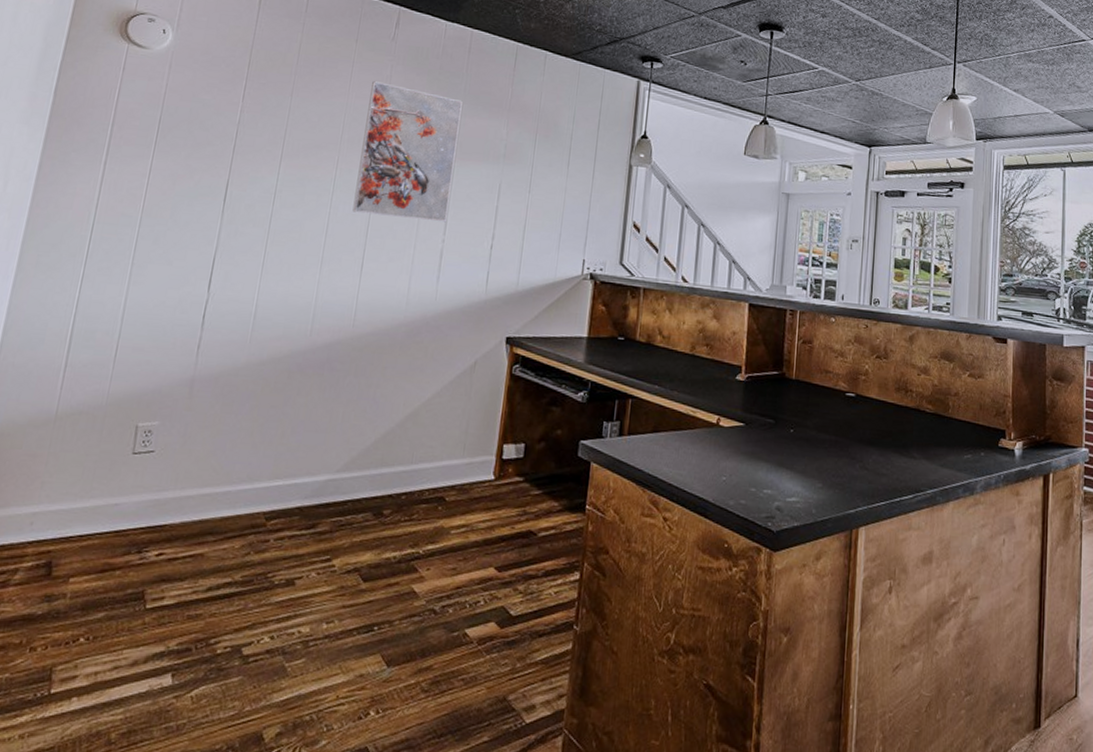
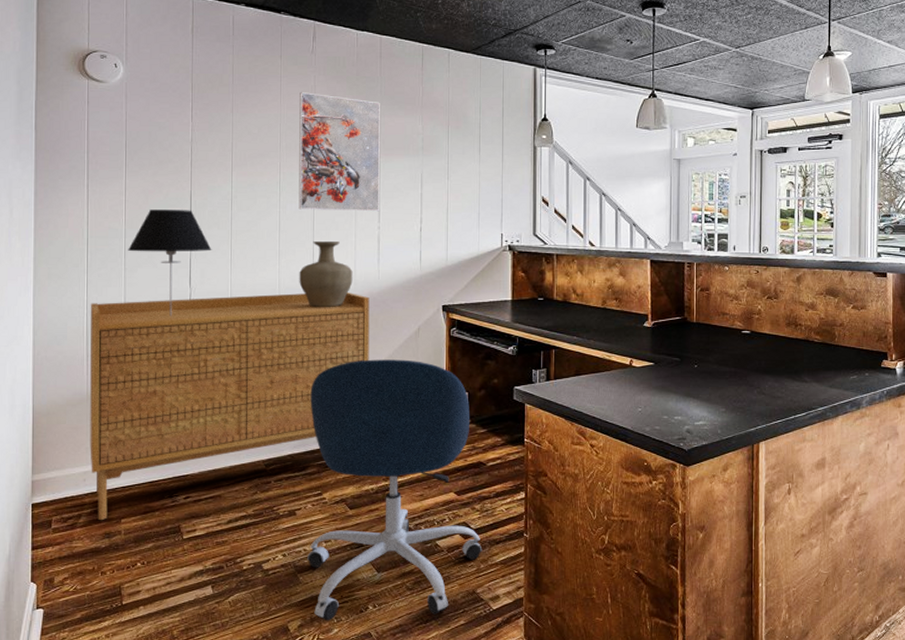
sideboard: none [39,301,422,579] -> present [90,293,370,521]
table lamp: none [140,197,242,324] -> present [128,209,212,316]
office chair: none [299,395,525,730] -> present [307,359,483,621]
vase: none [340,250,406,329] -> present [299,241,353,307]

